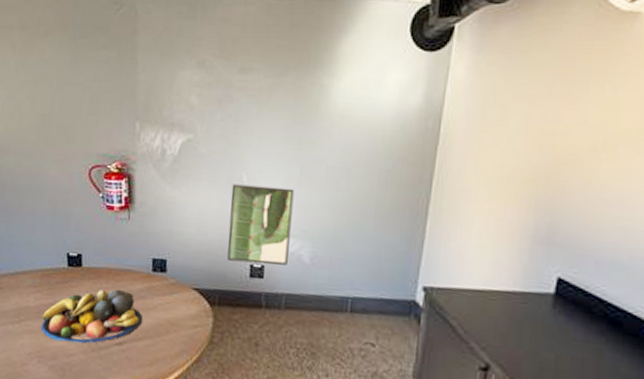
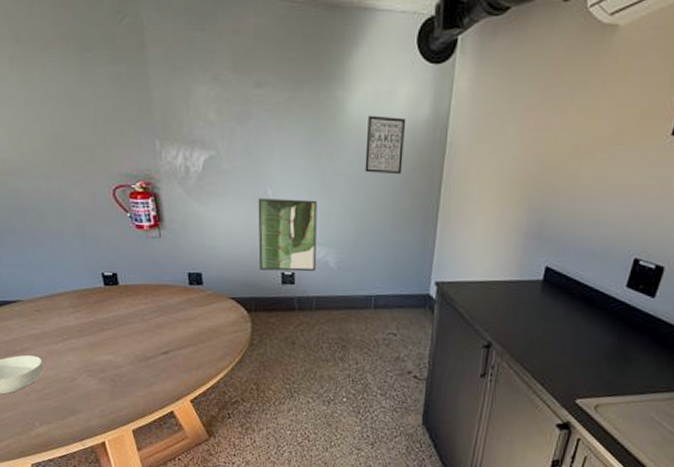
fruit bowl: present [41,289,143,344] -> none [85,303,185,356]
wall art: none [347,103,396,164] -> present [365,115,406,174]

